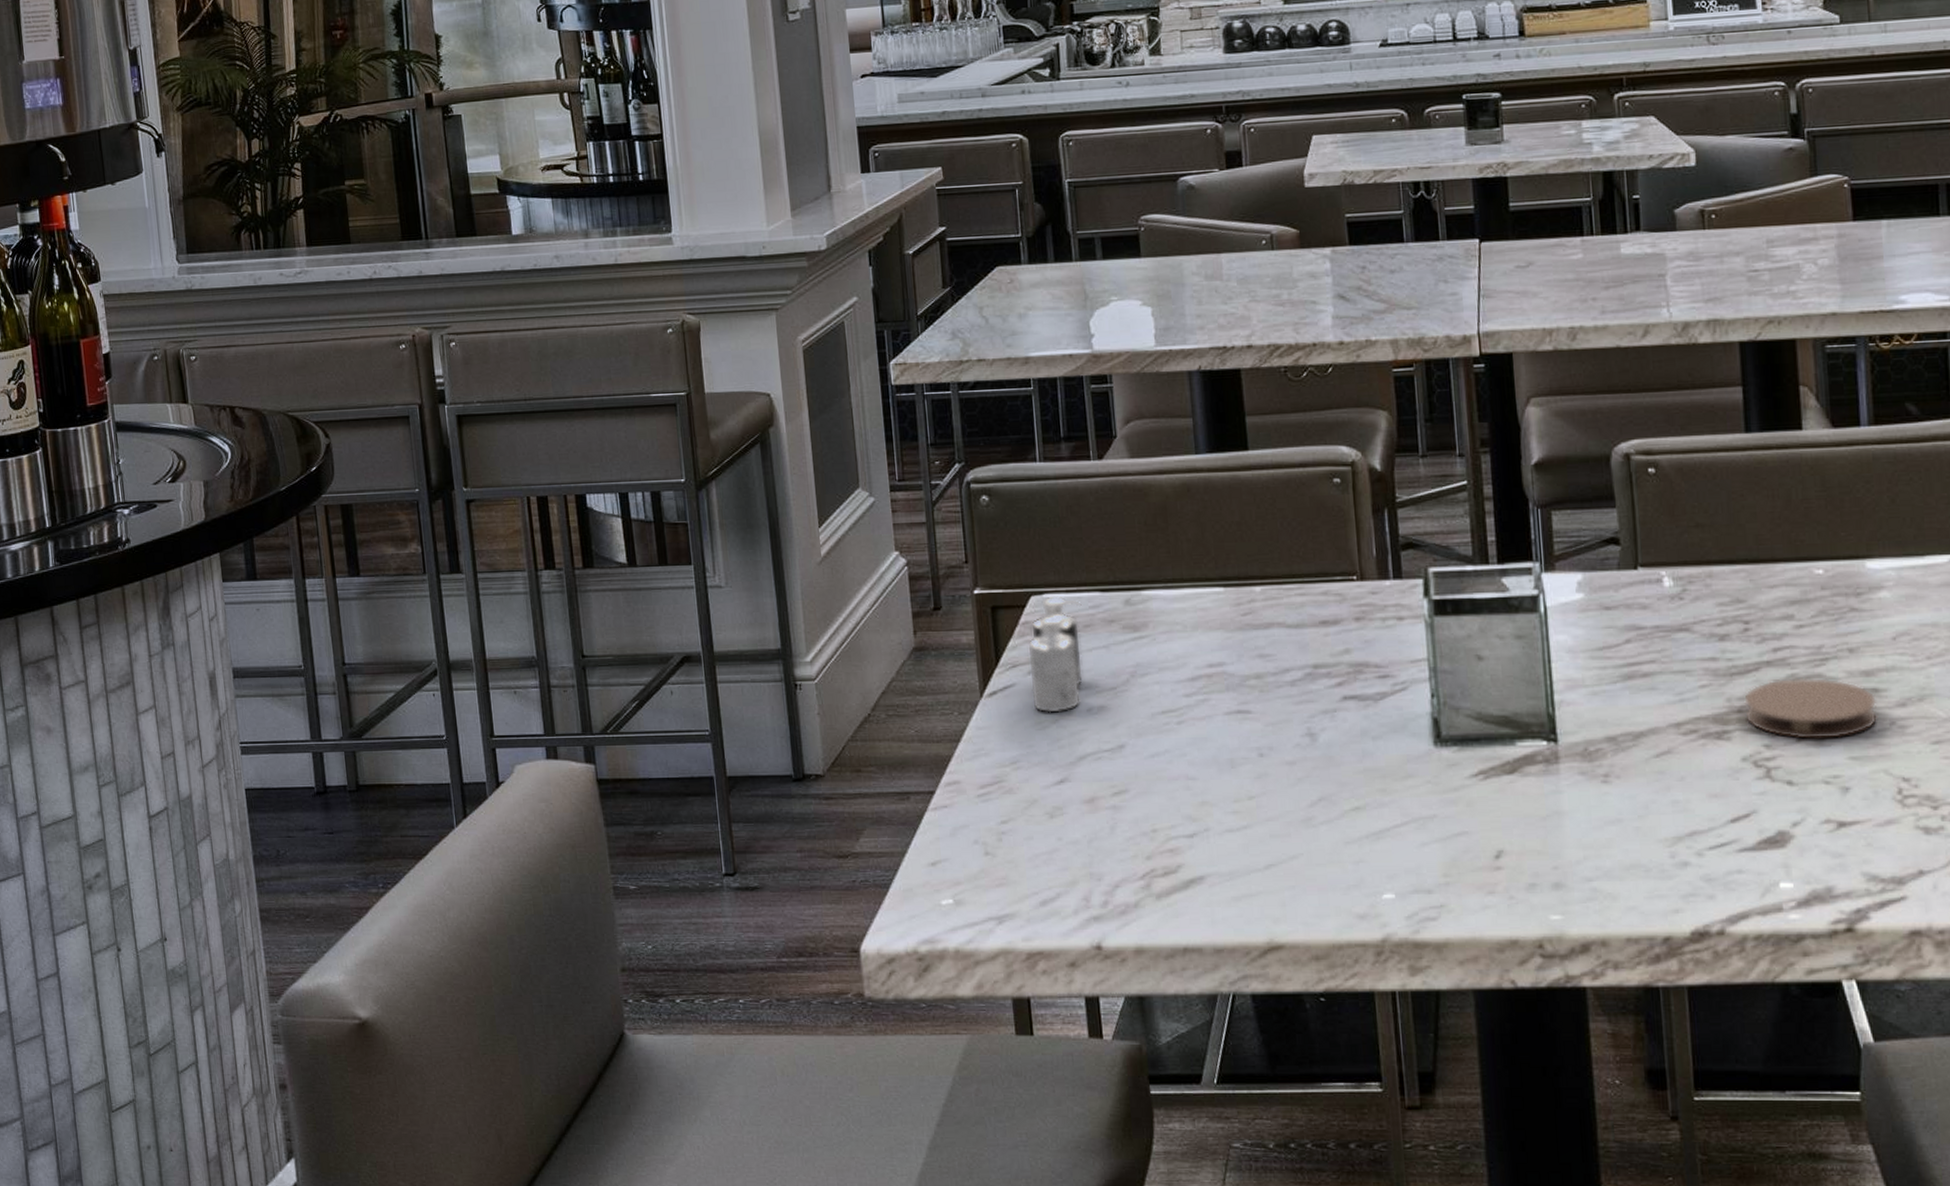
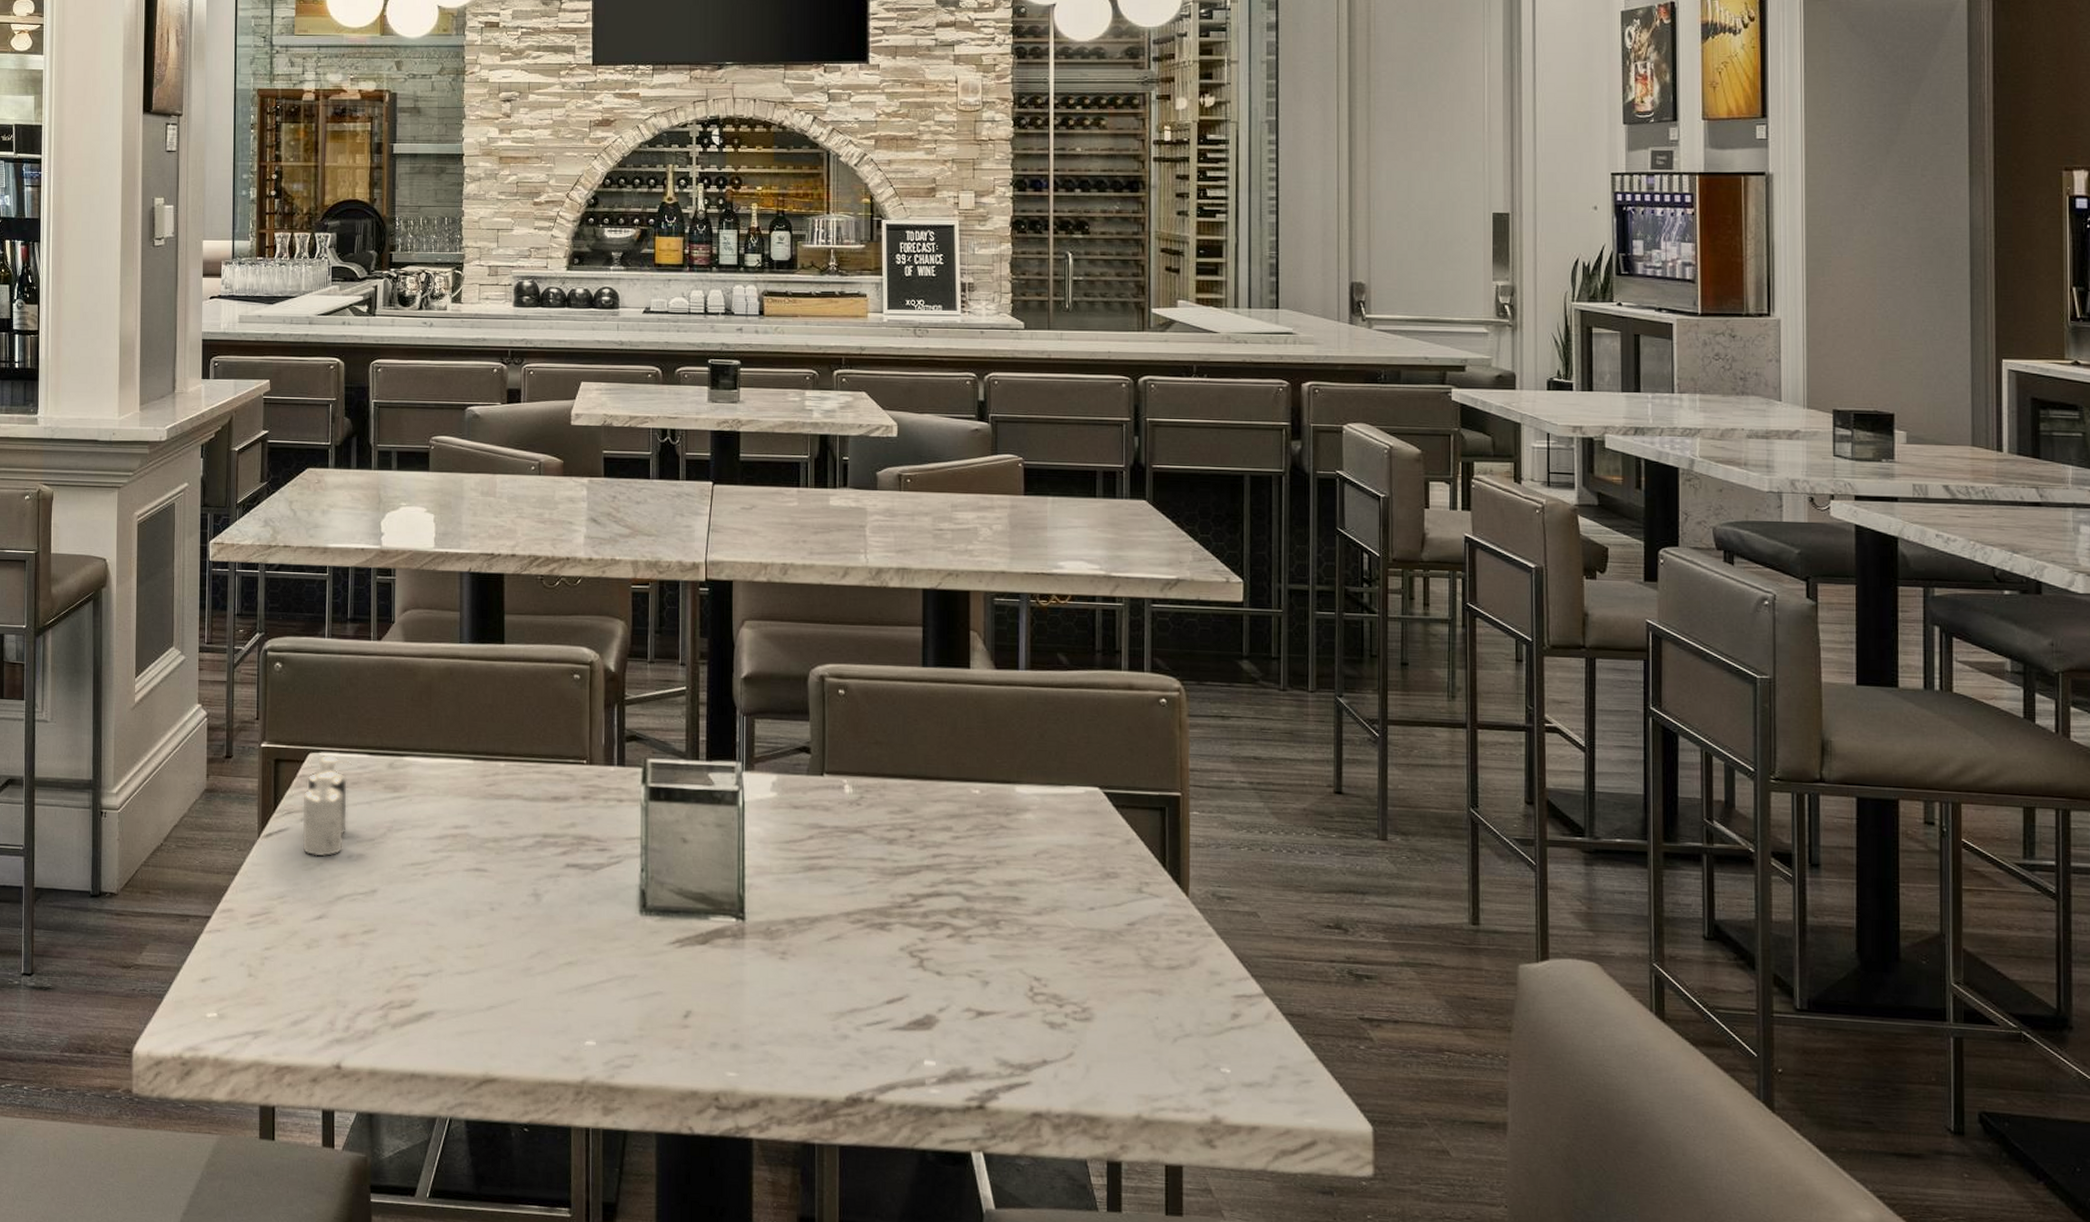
coaster: present [1744,677,1878,740] -> none [905,881,1018,939]

